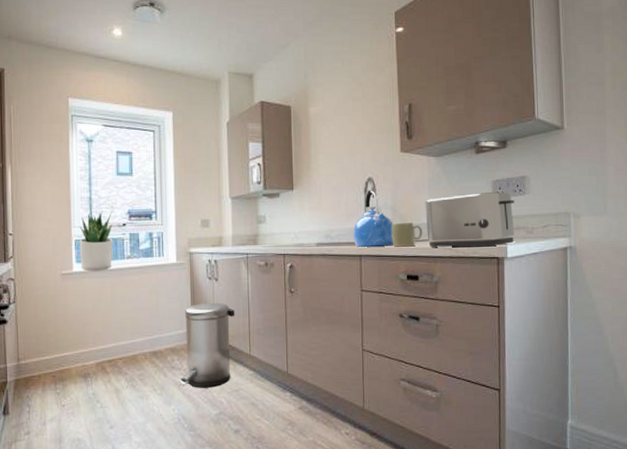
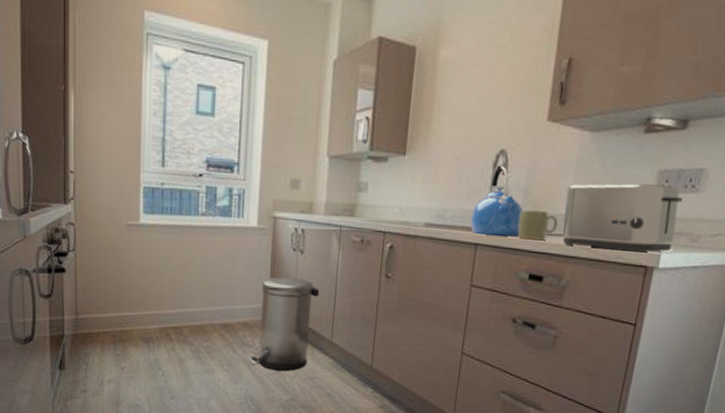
planter: present [79,210,113,271] -> none [148,155,188,227]

